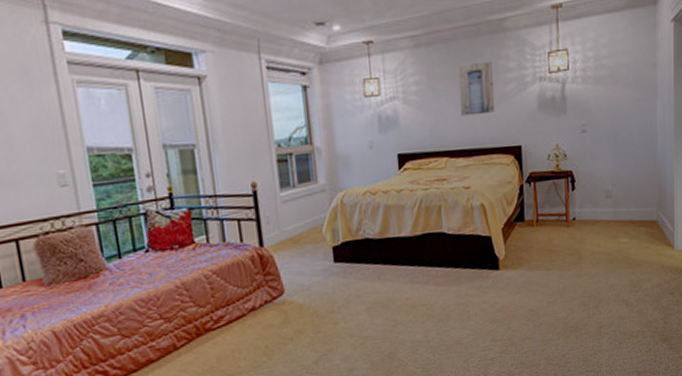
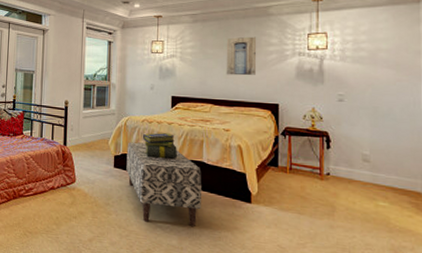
bench: none [347,222,445,322] -> present [126,141,202,226]
stack of books: none [367,203,412,241] -> present [143,132,177,159]

